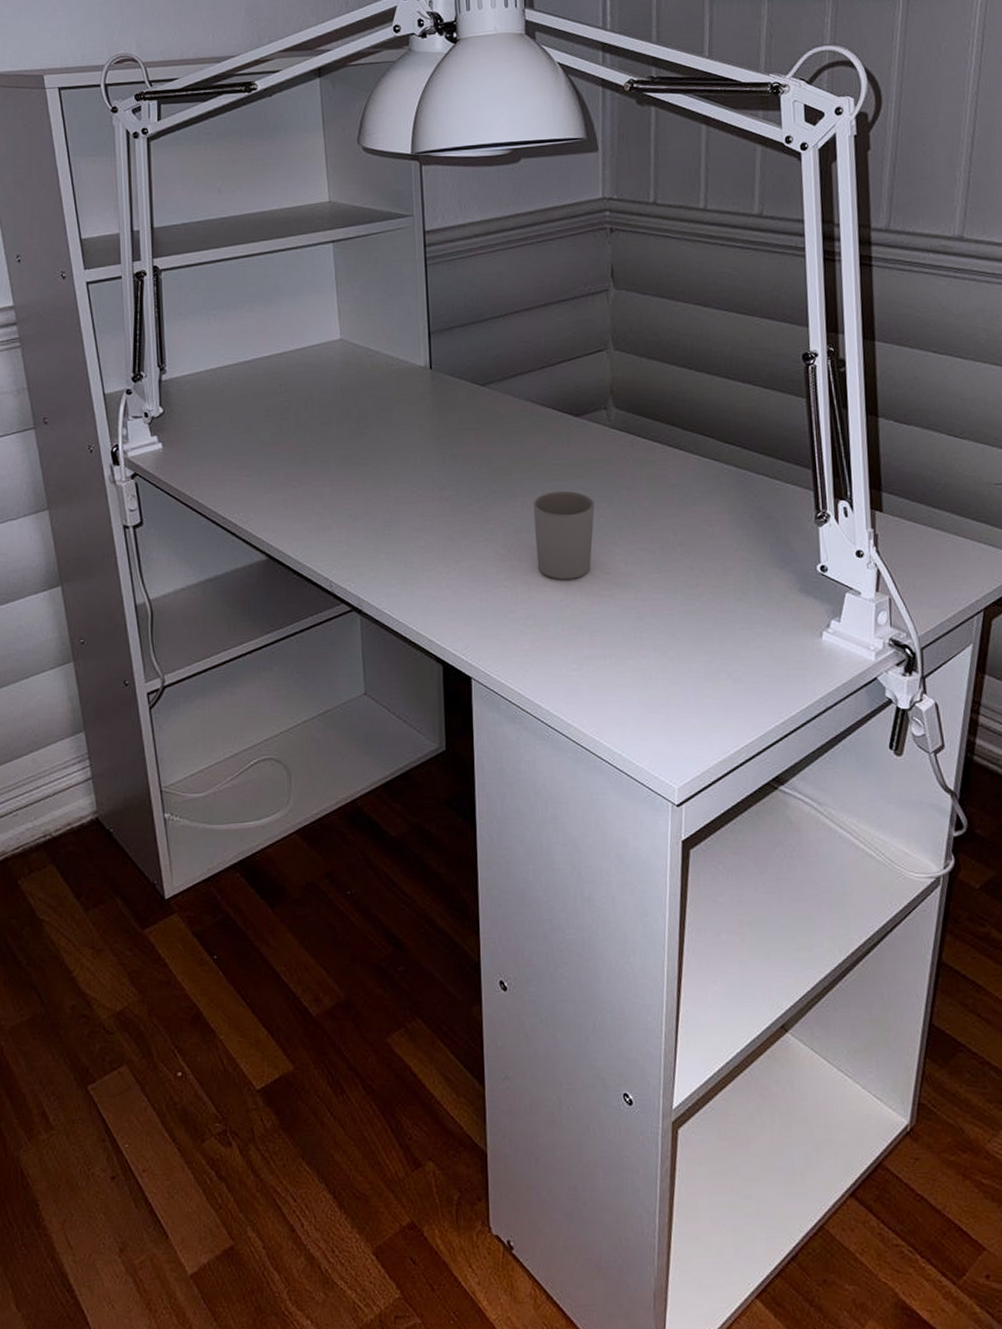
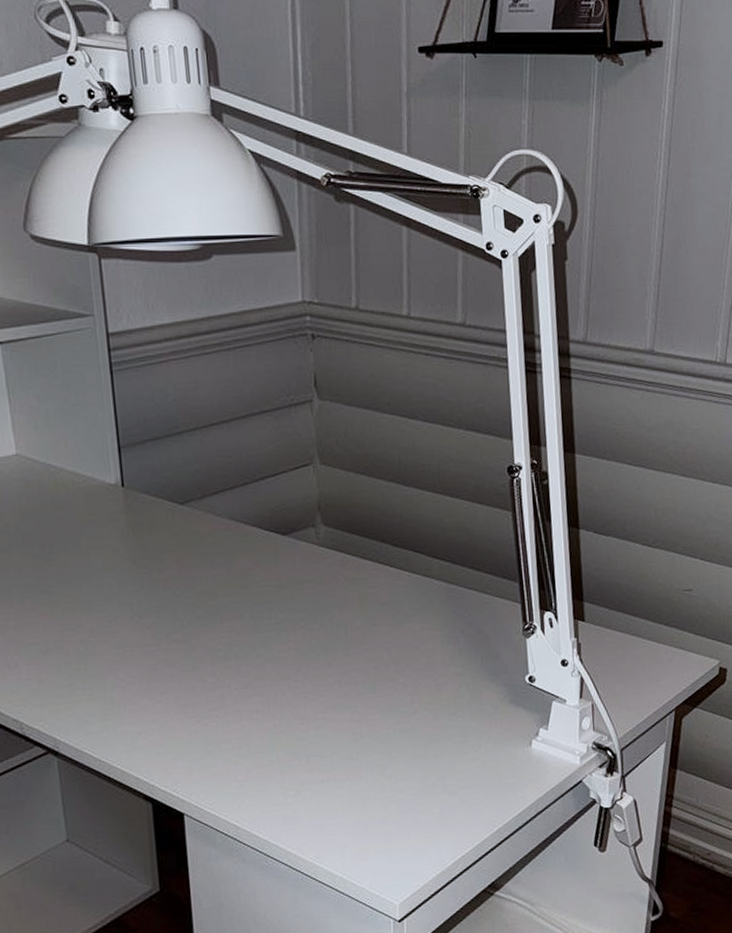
mug: present [533,490,595,579] -> none [241,613,307,706]

